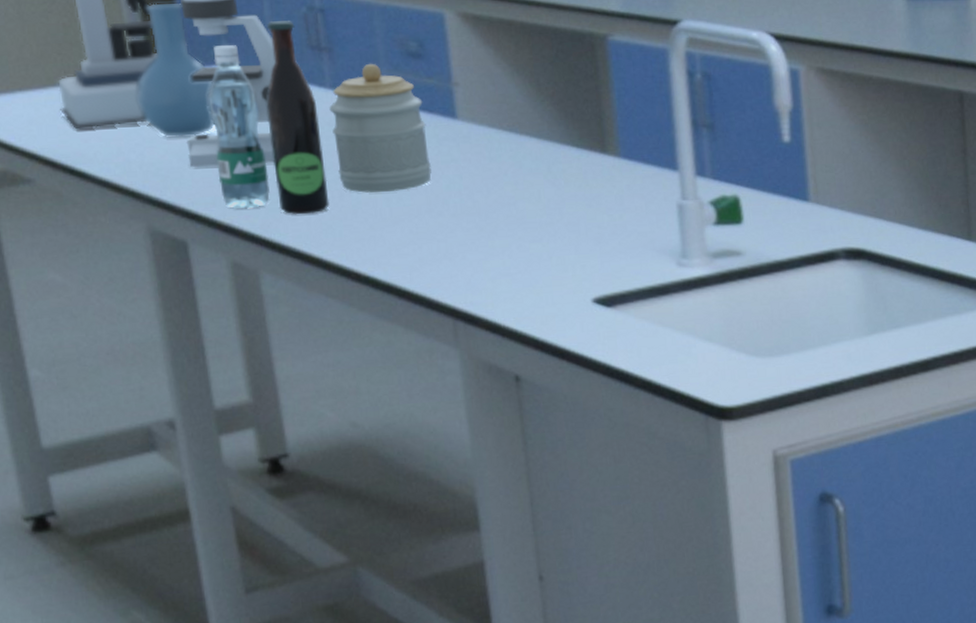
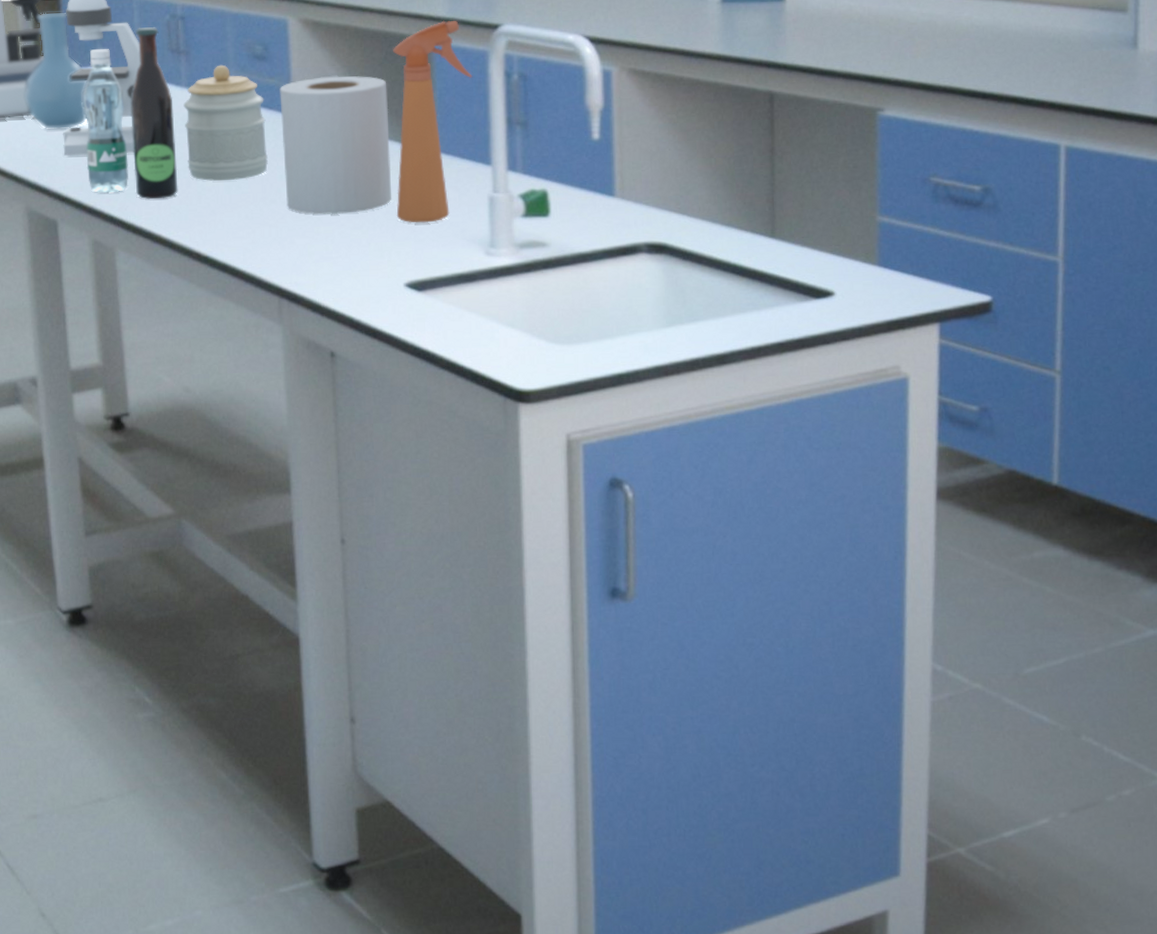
paper towel roll: none [440,74,573,228] -> present [280,75,392,215]
spray bottle: none [564,15,653,235] -> present [393,20,473,223]

